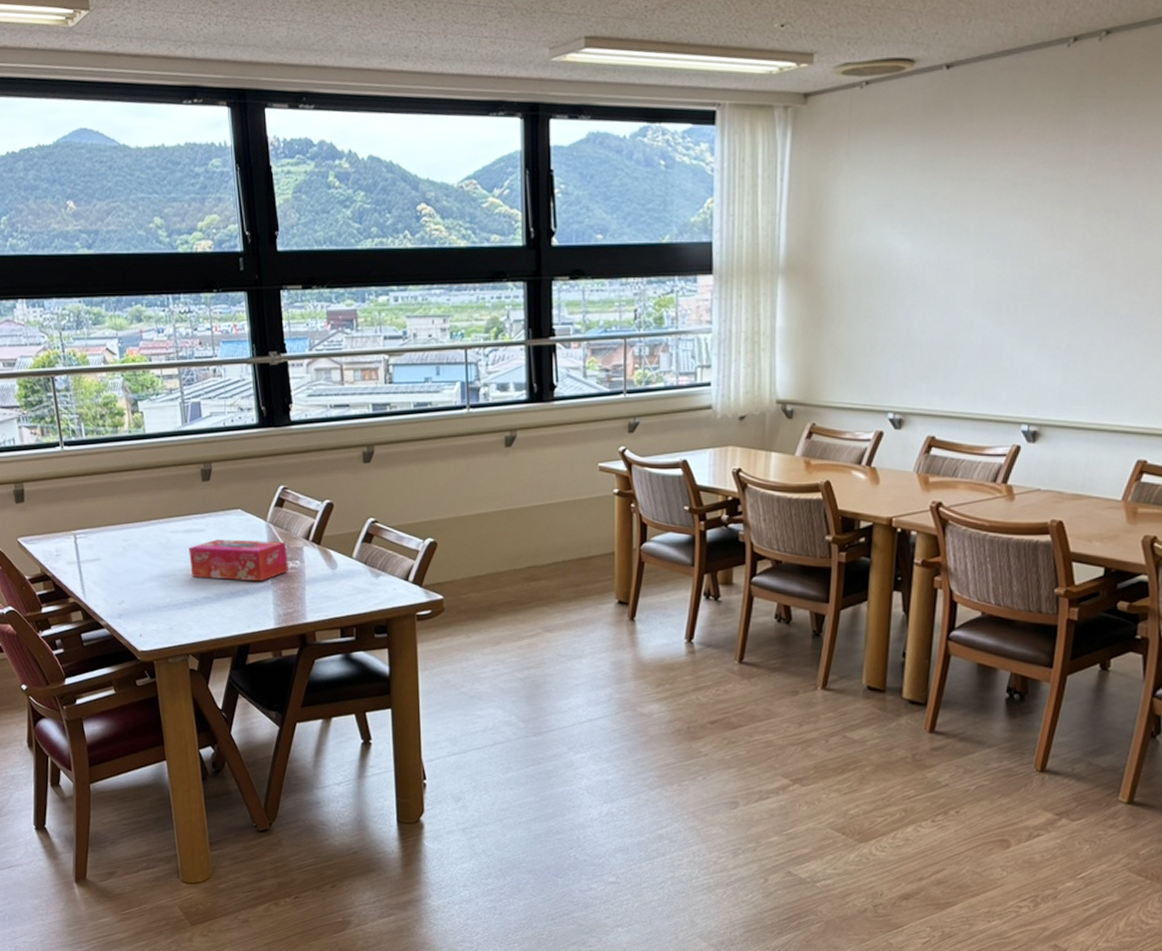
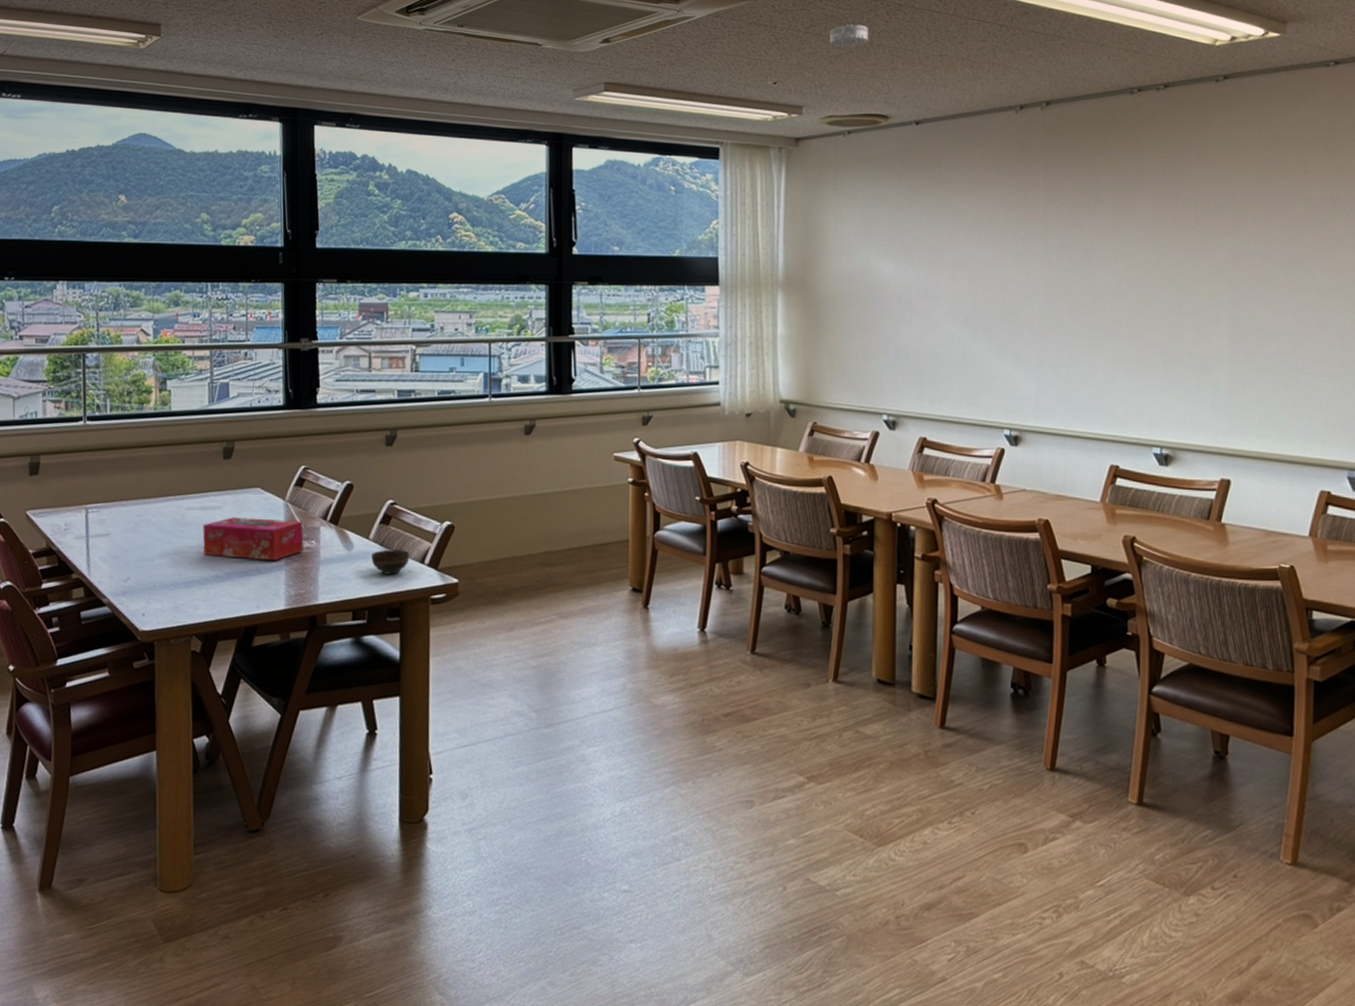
cup: none [356,566,394,593] -> present [371,548,410,575]

